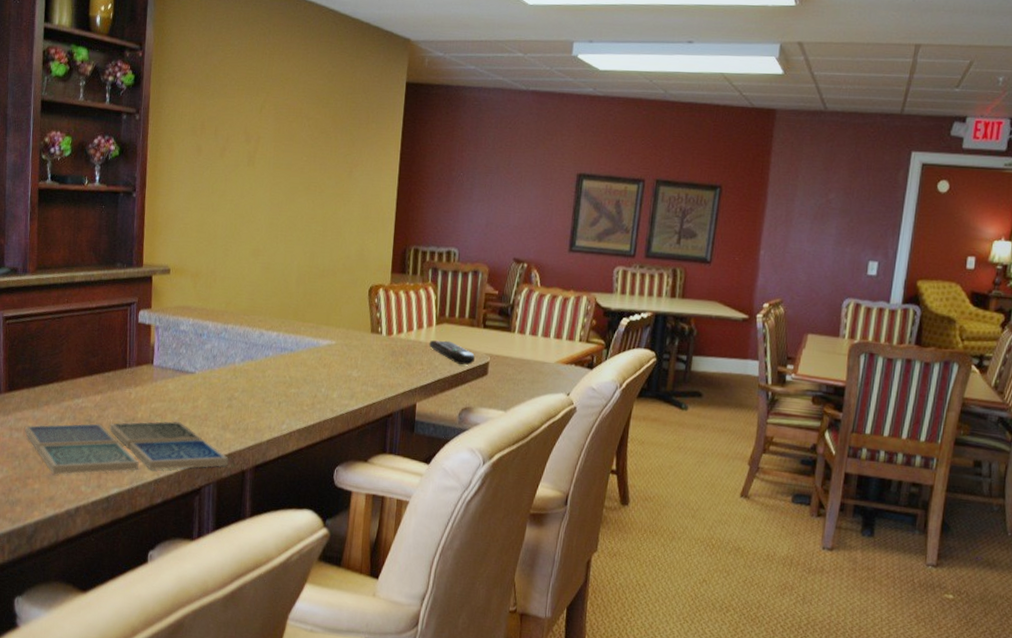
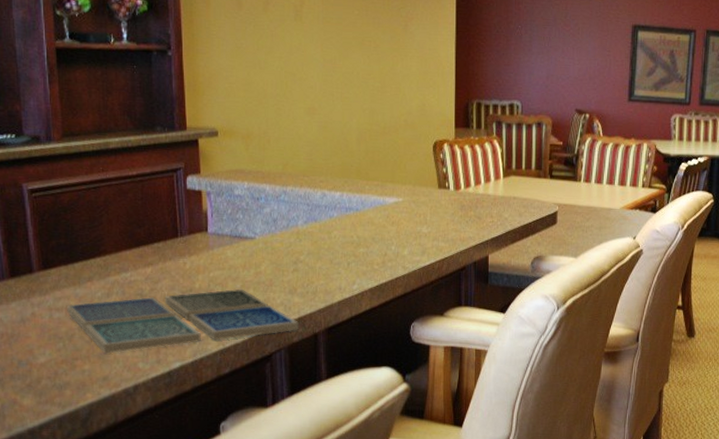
remote control: present [429,340,475,365] -> none [497,192,543,216]

